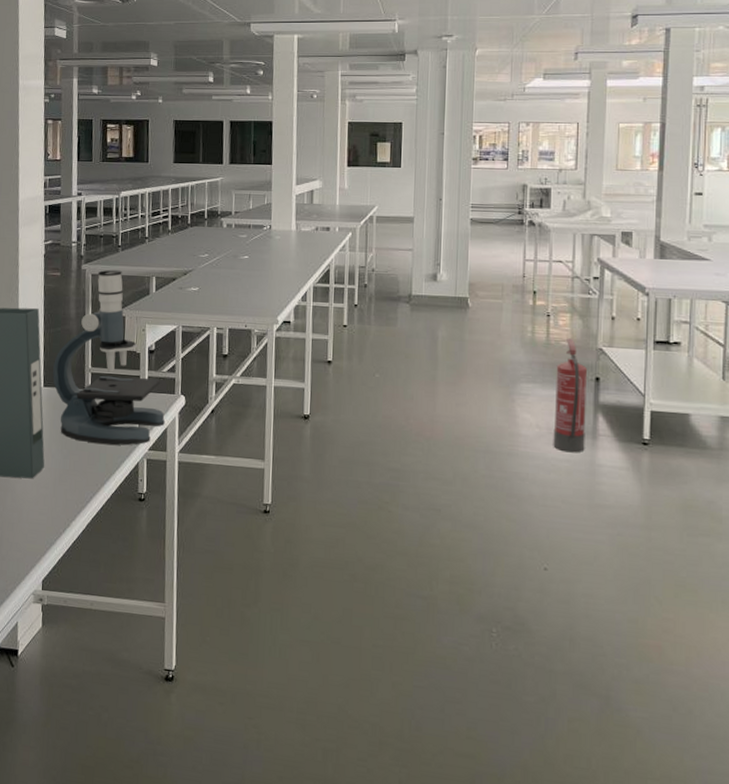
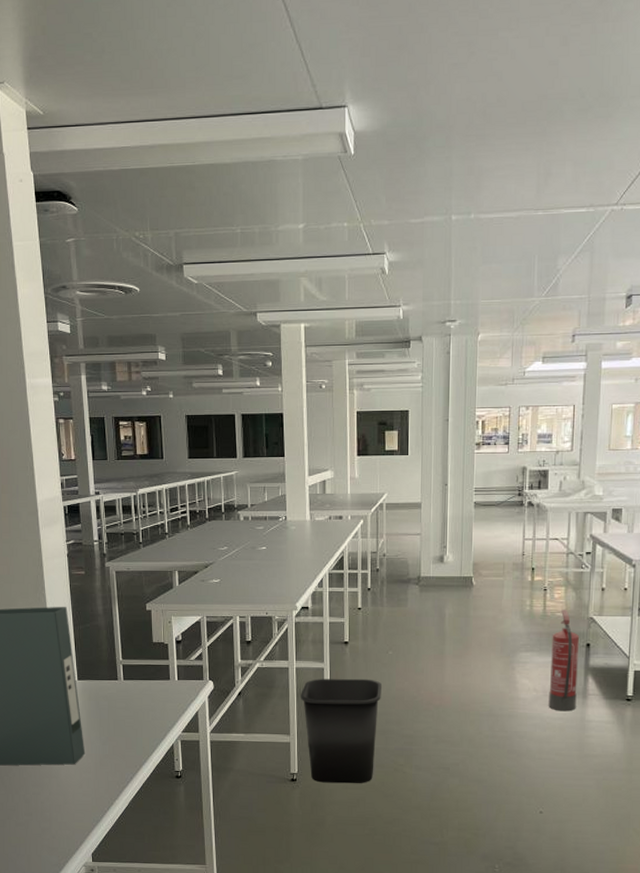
microscope: present [52,269,166,446] -> none [85,566,196,730]
waste bin: none [278,399,368,521] -> present [301,678,383,784]

